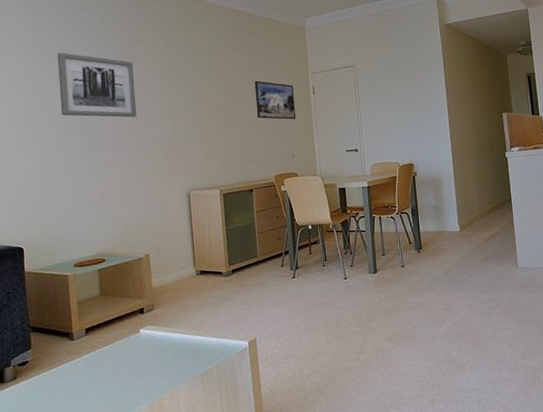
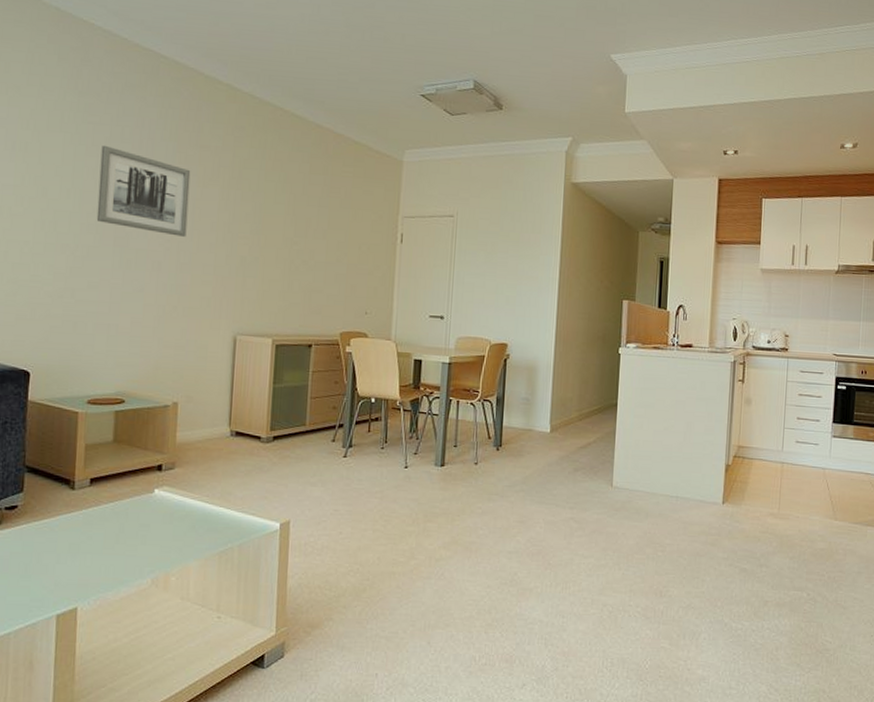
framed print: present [254,80,297,120] -> none [329,215,378,269]

